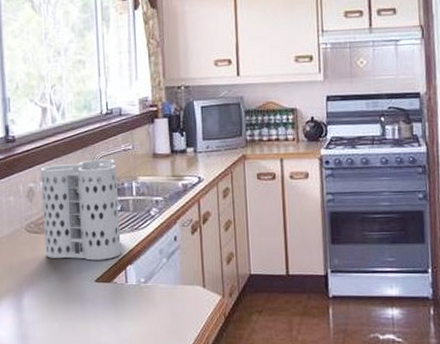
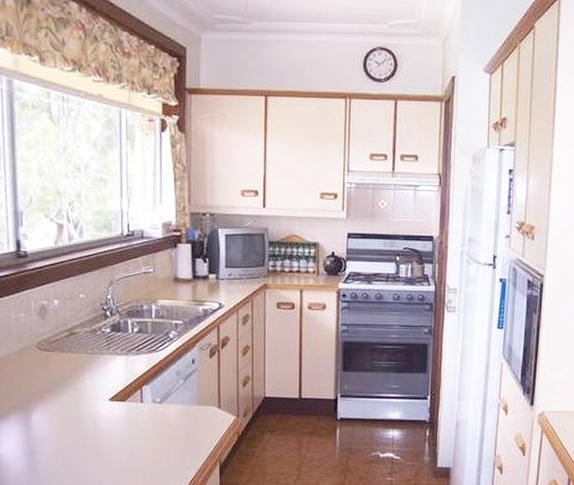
utensil holder: present [40,159,122,261] -> none [54,280,138,380]

